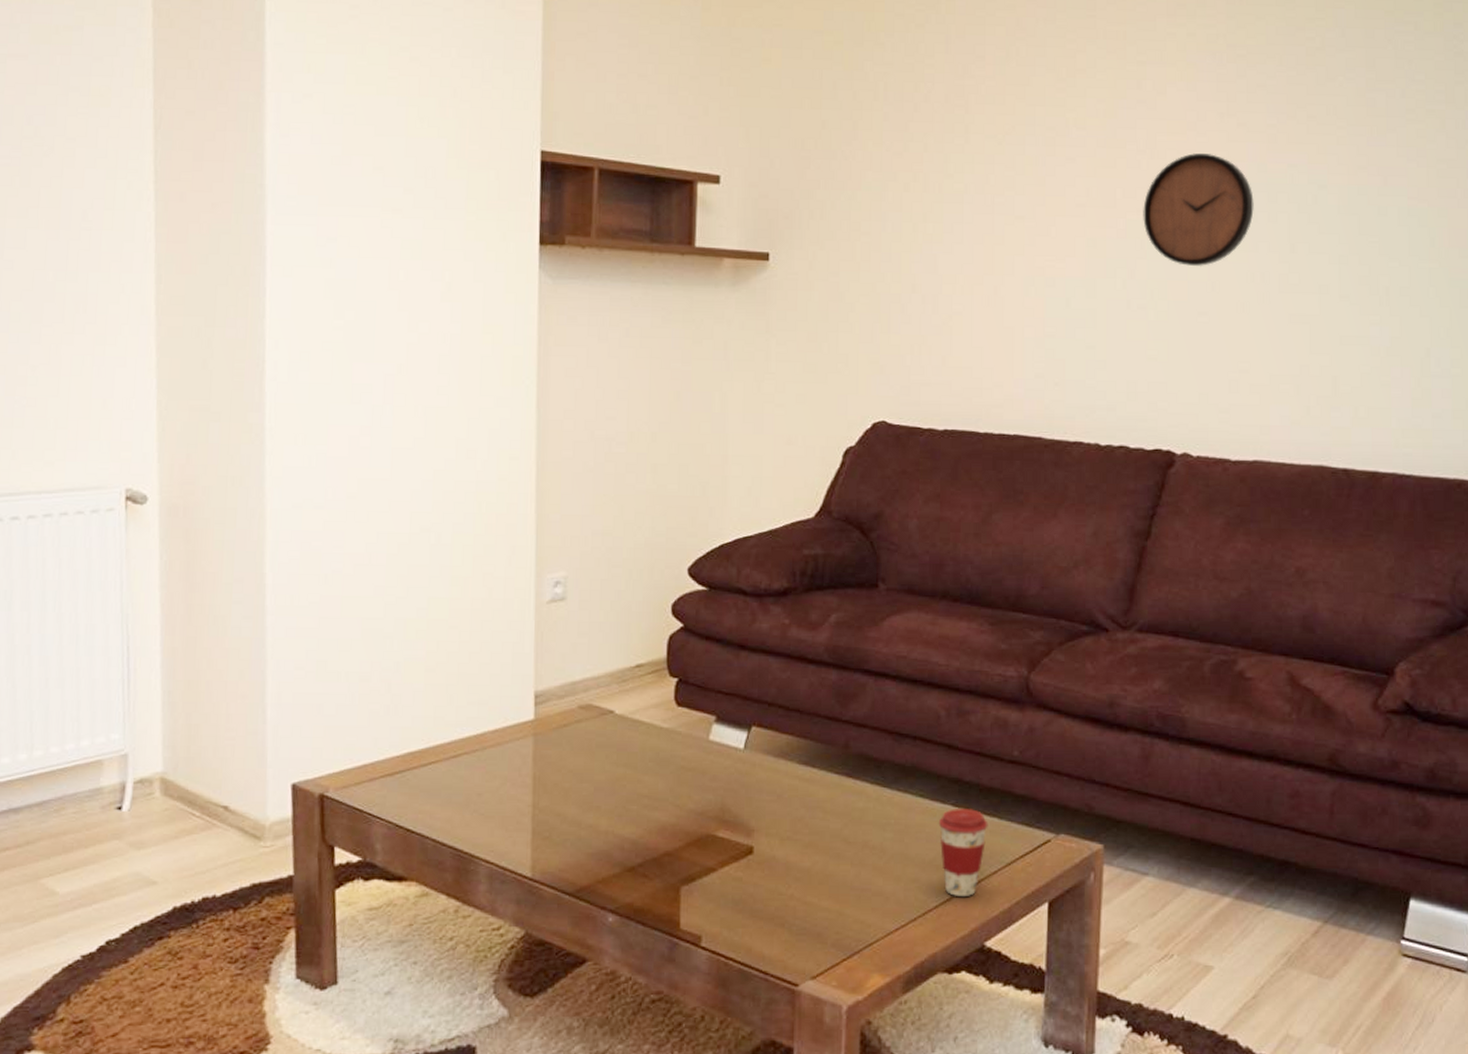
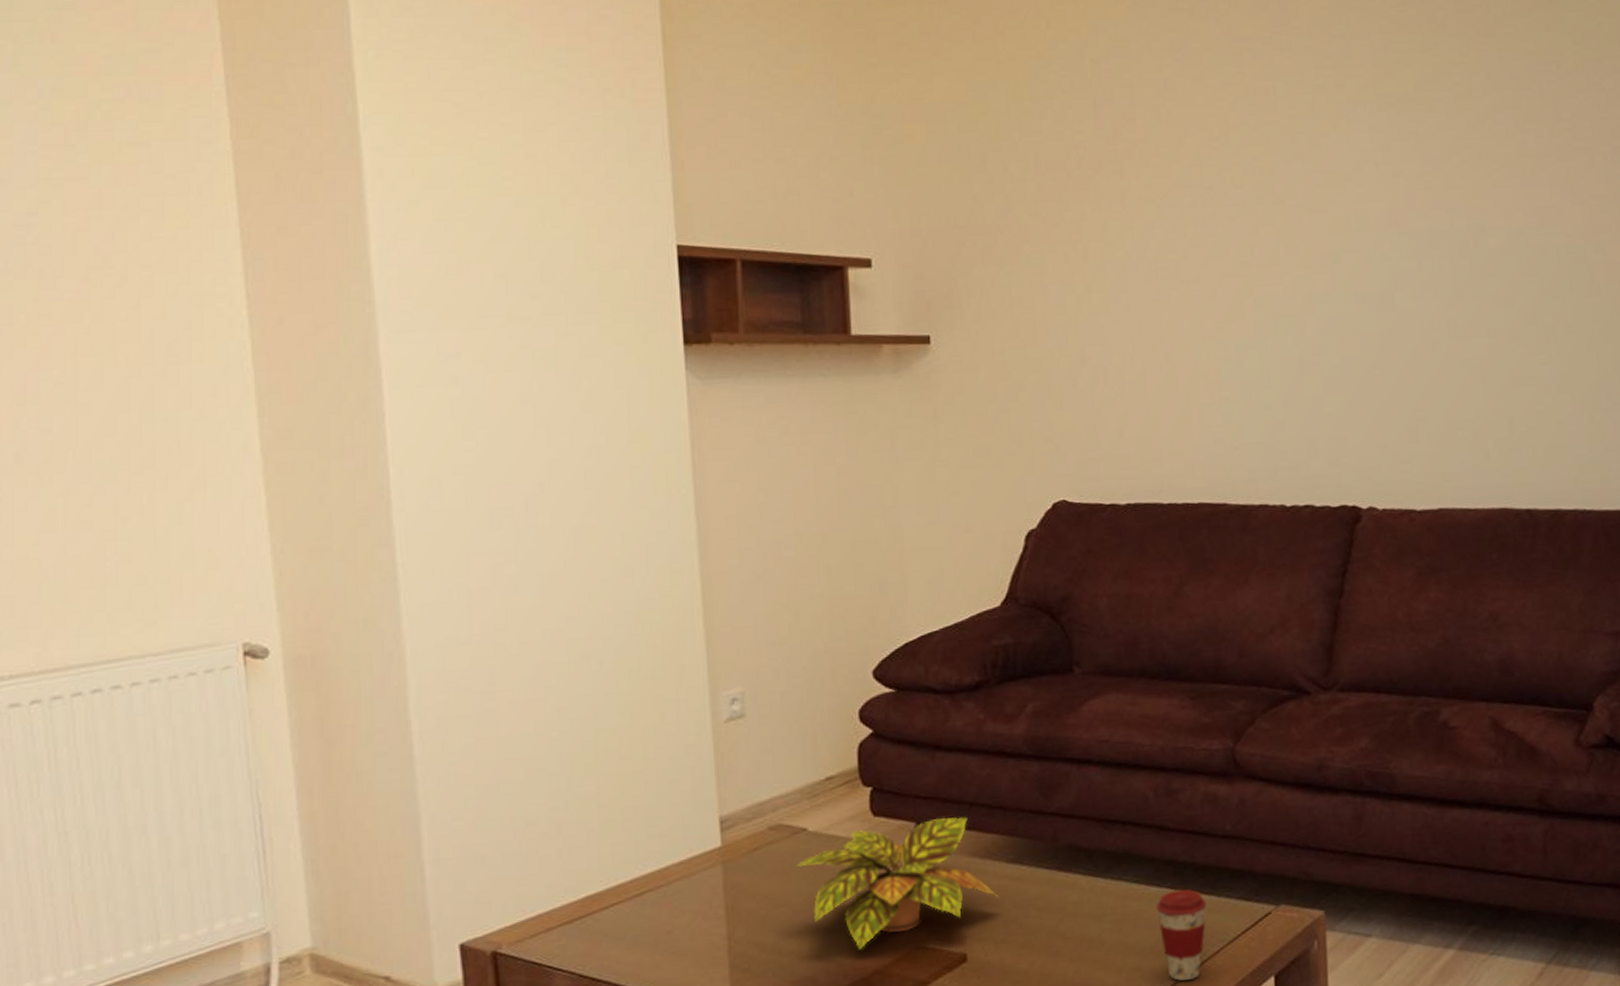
plant: none [601,714,789,831] -> present [795,816,999,950]
clock: present [1143,153,1254,267] -> none [1307,204,1417,319]

